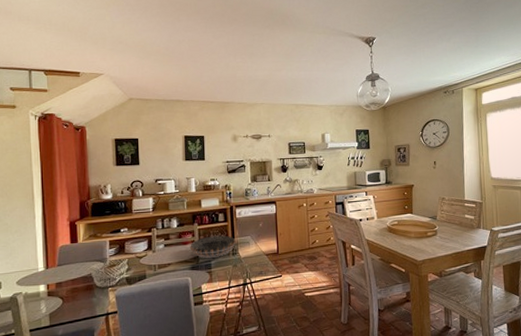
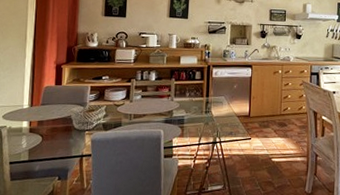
decorative bowl: present [190,235,236,258] -> none [165,92,210,114]

